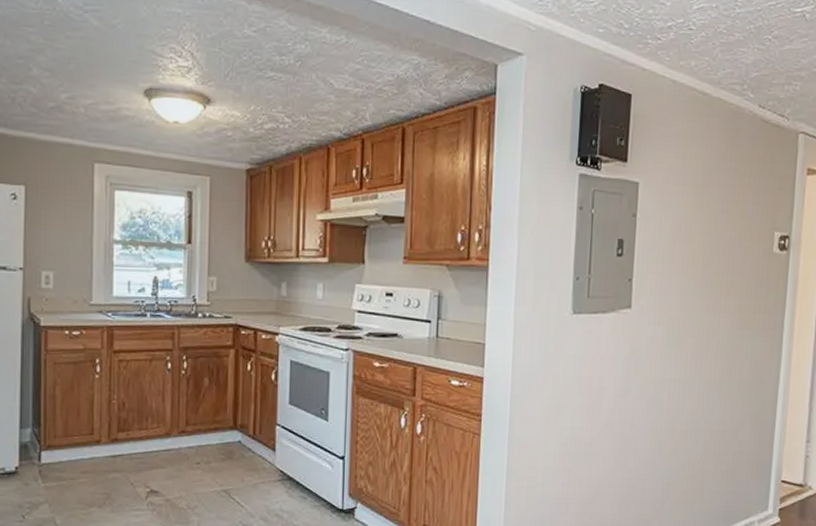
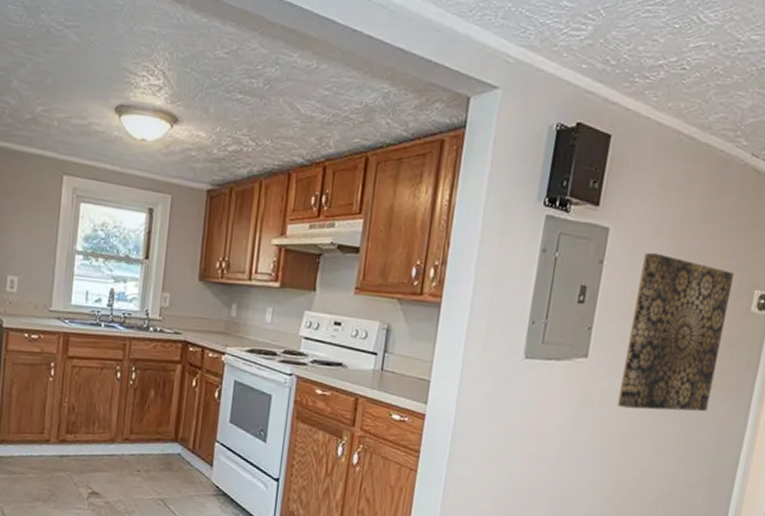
wall art: none [662,203,755,354] -> present [616,252,734,412]

